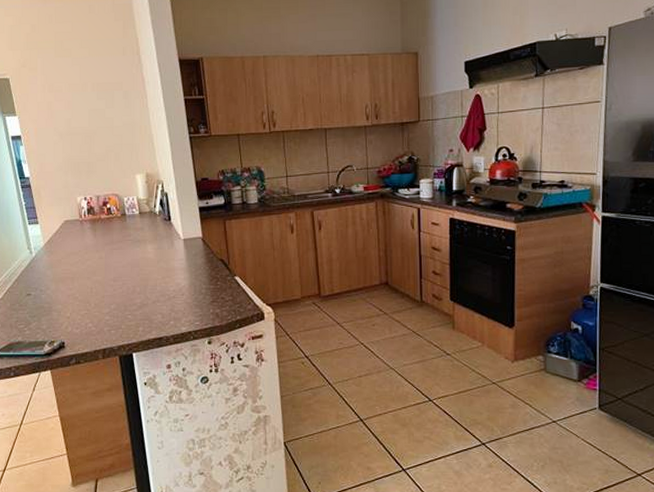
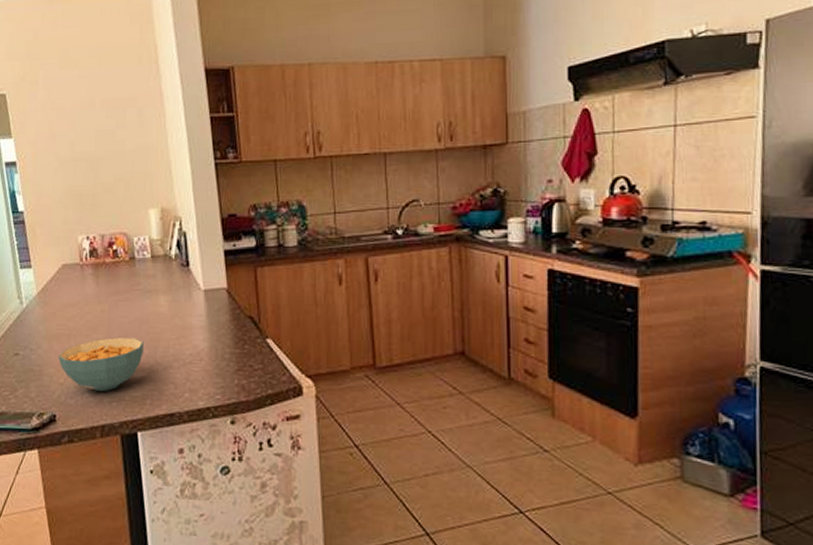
cereal bowl: none [64,279,135,322] -> present [58,338,144,391]

